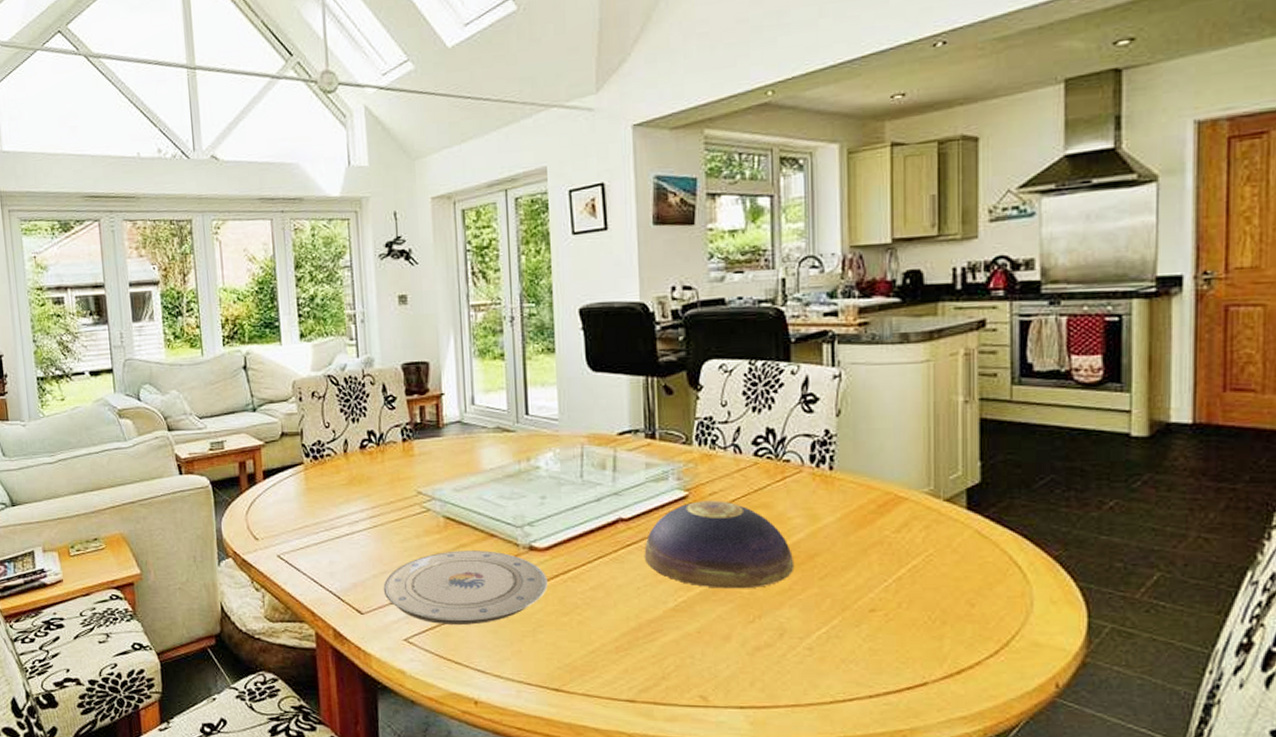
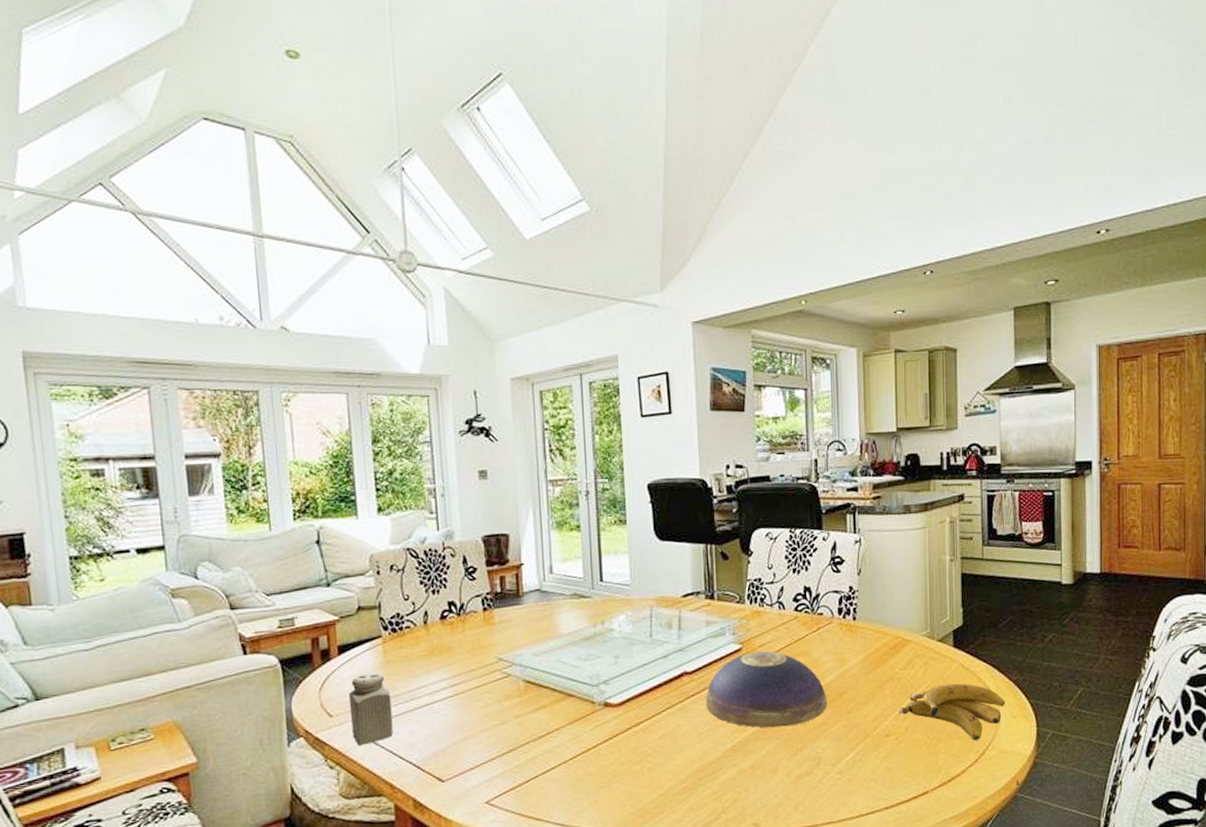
salt shaker: none [272,498,315,570] -> present [348,672,394,745]
plate: present [383,550,548,625] -> none [464,710,622,784]
banana: none [888,554,1041,627] -> present [898,683,1005,740]

